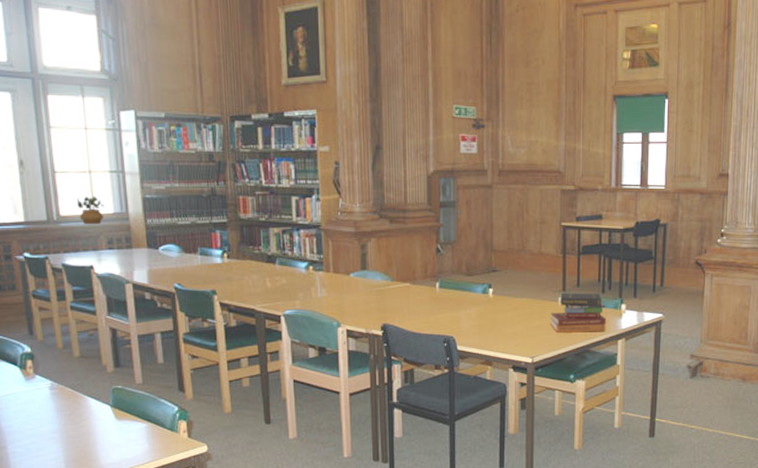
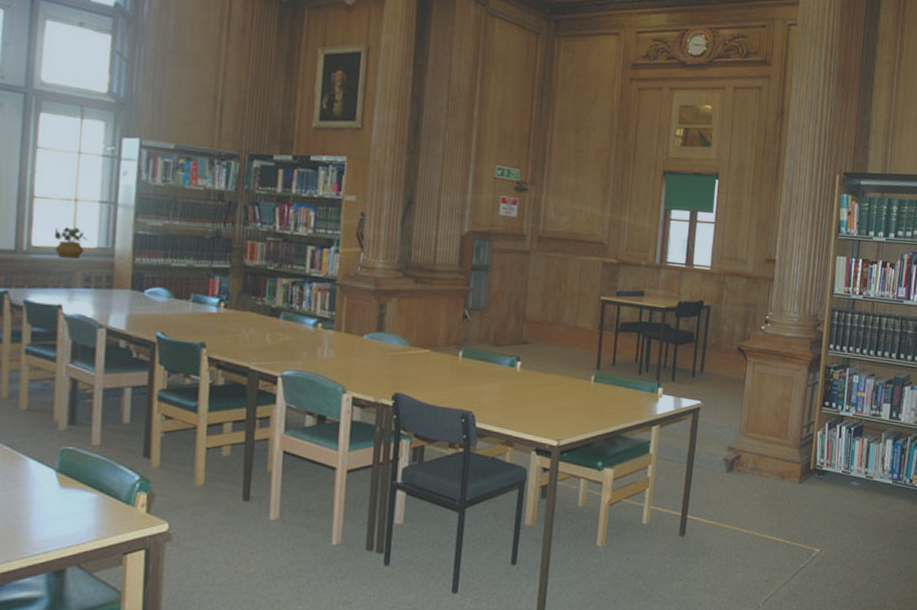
books: present [550,293,606,333] -> none [581,371,641,417]

